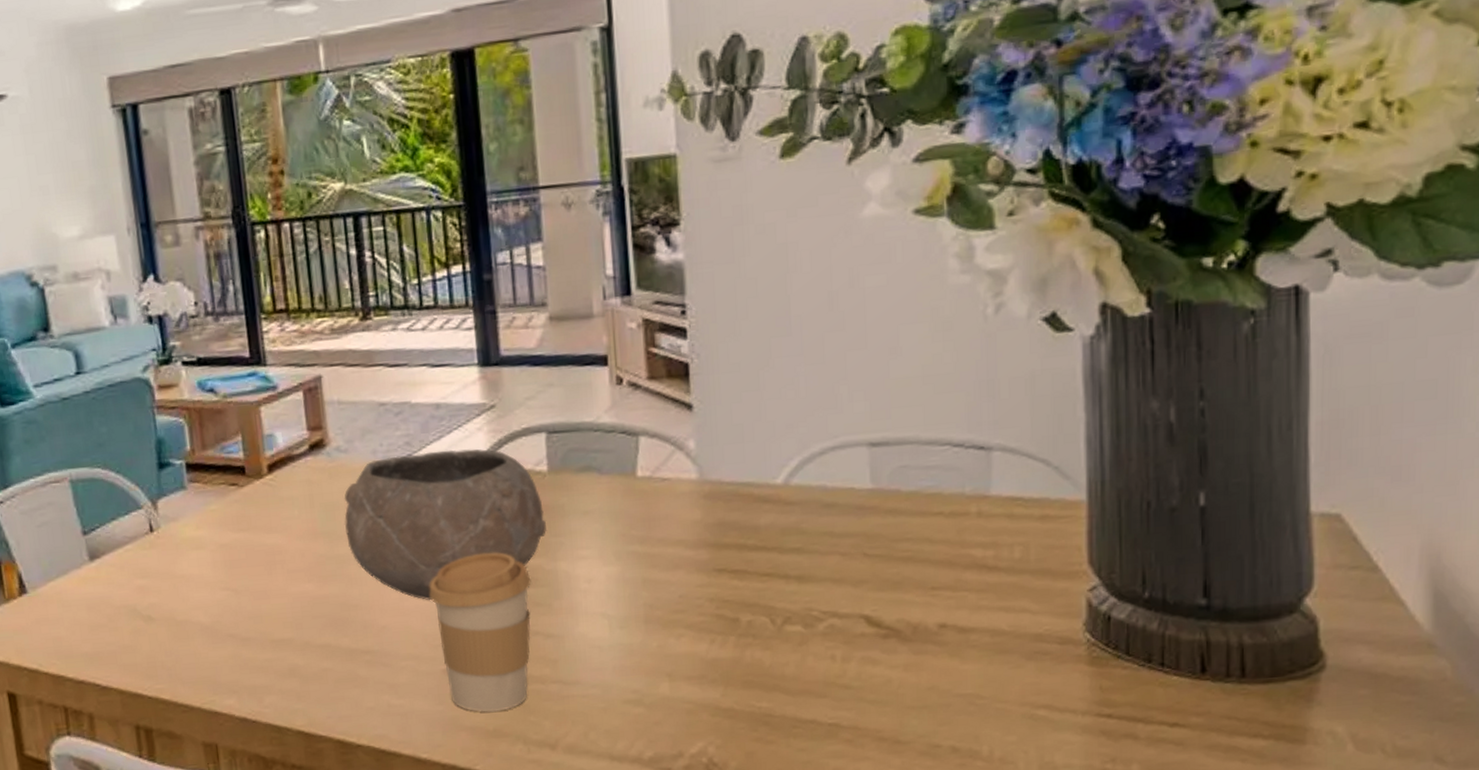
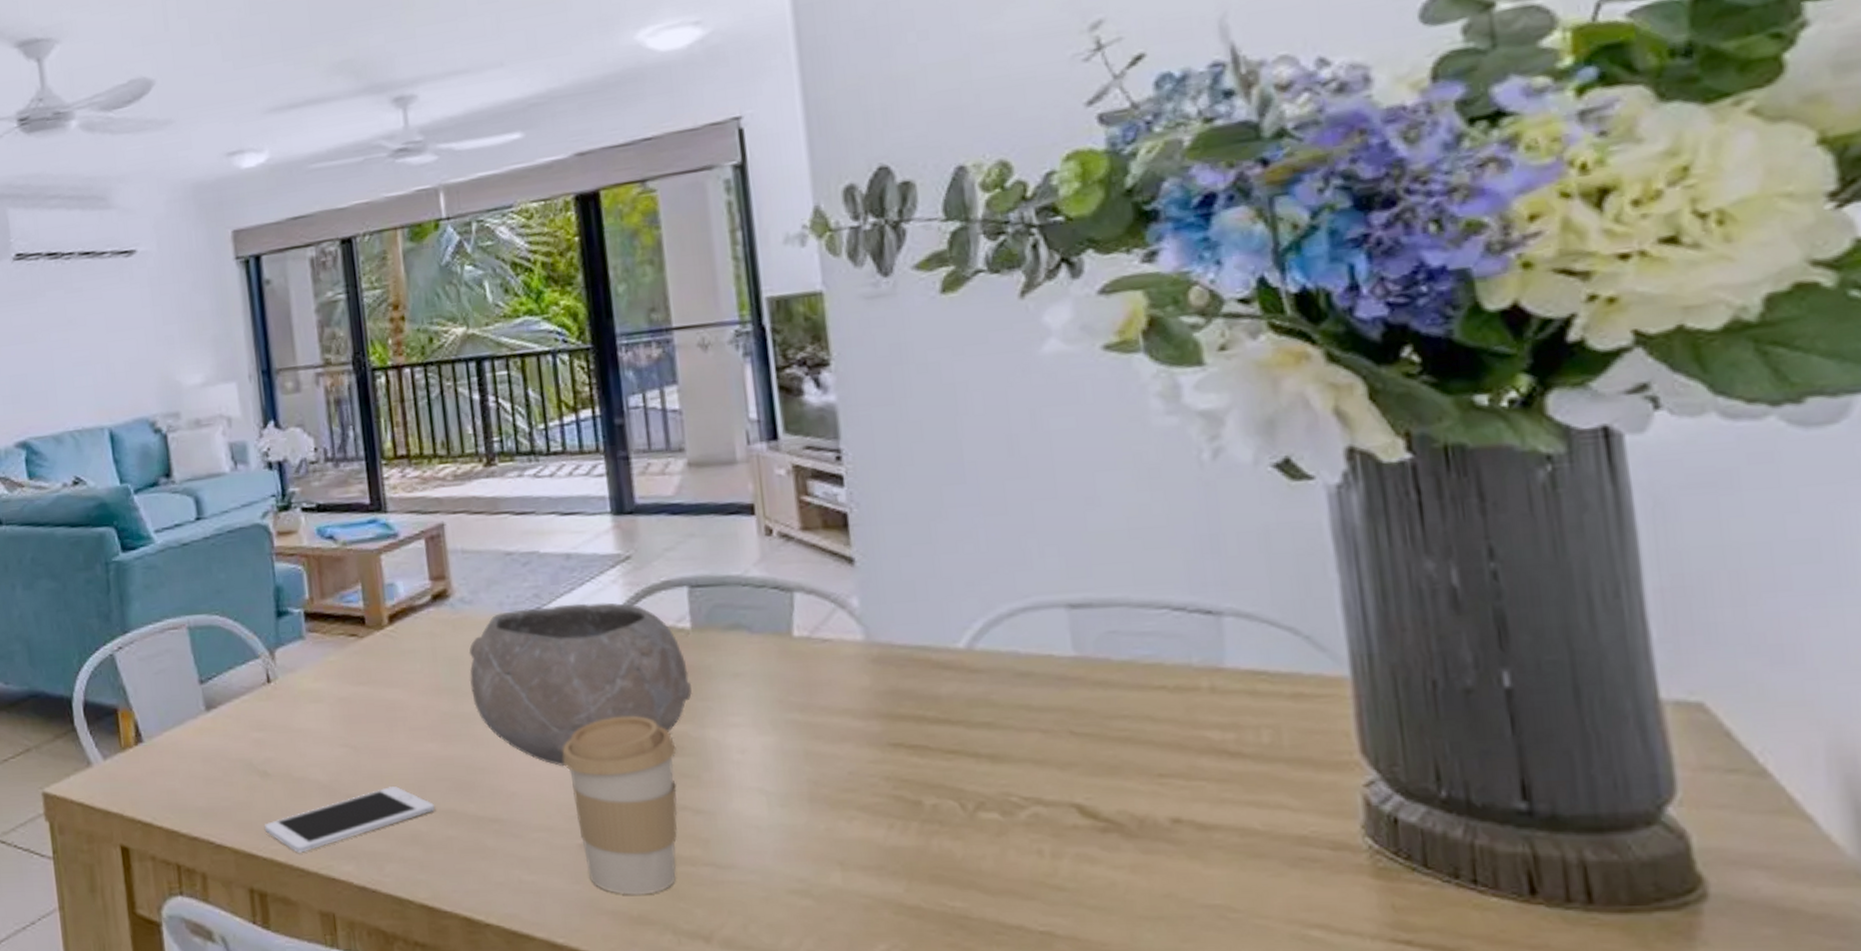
cell phone: none [148,625,311,691] -> present [264,786,435,854]

